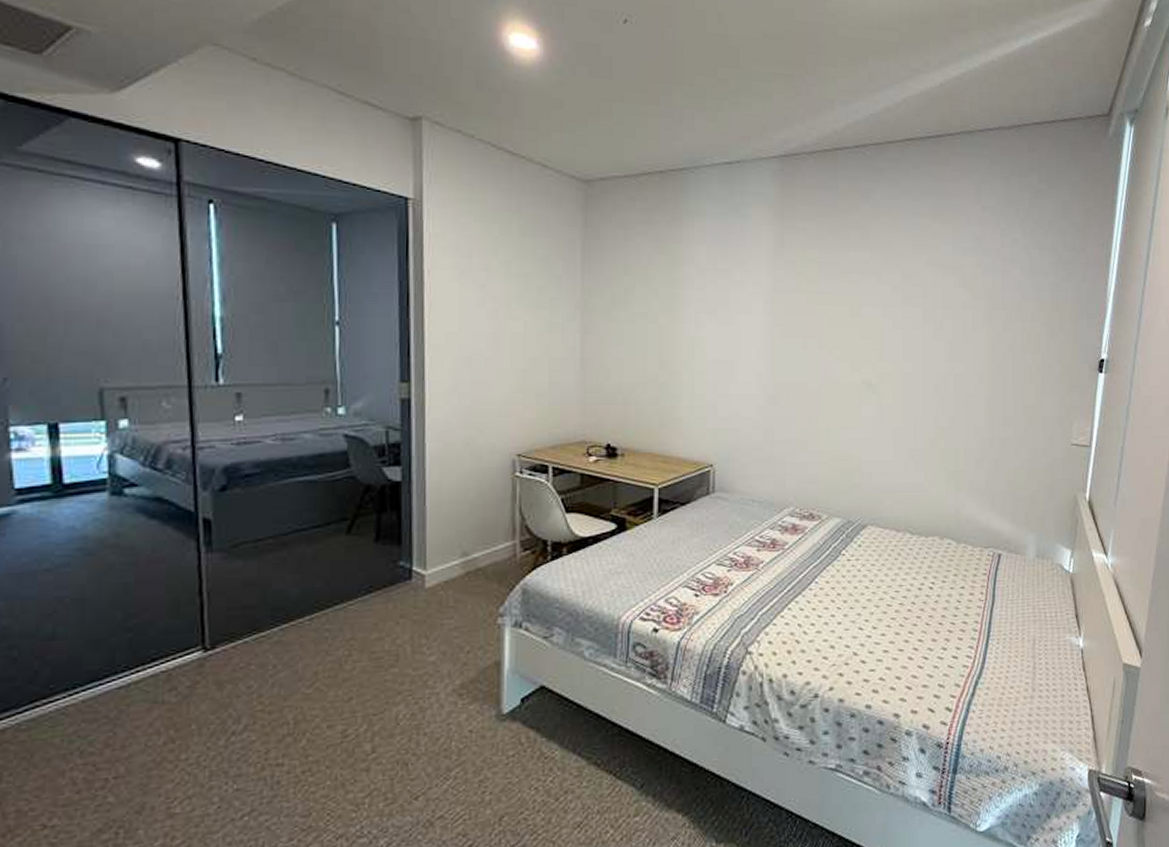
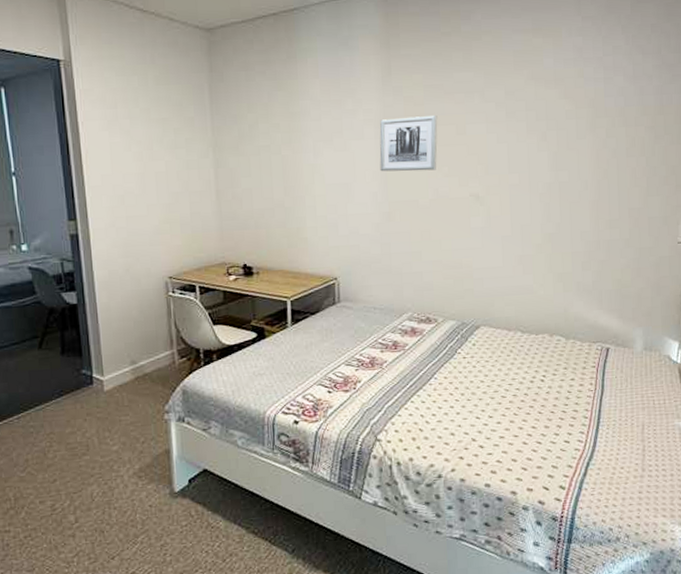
wall art: none [767,293,831,353] -> present [379,116,438,172]

